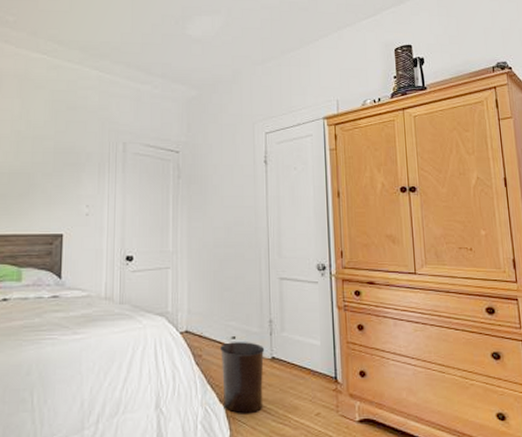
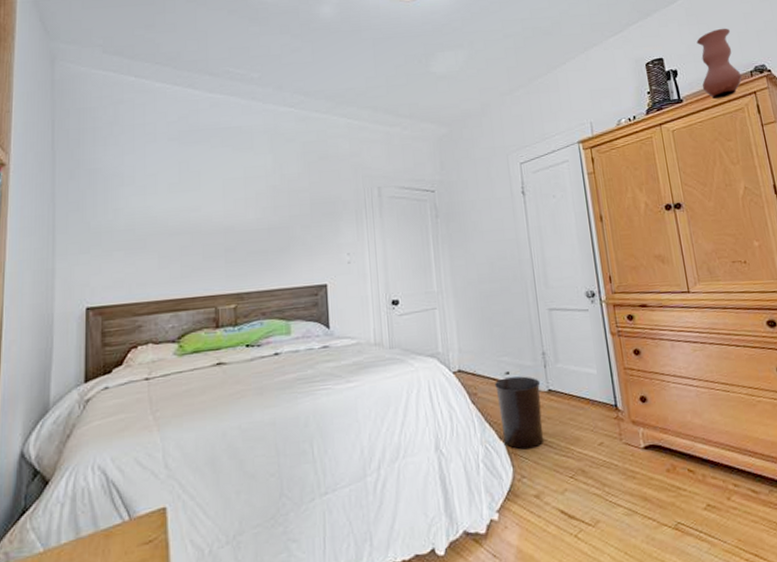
vase: none [445,22,484,91] -> present [696,28,742,100]

